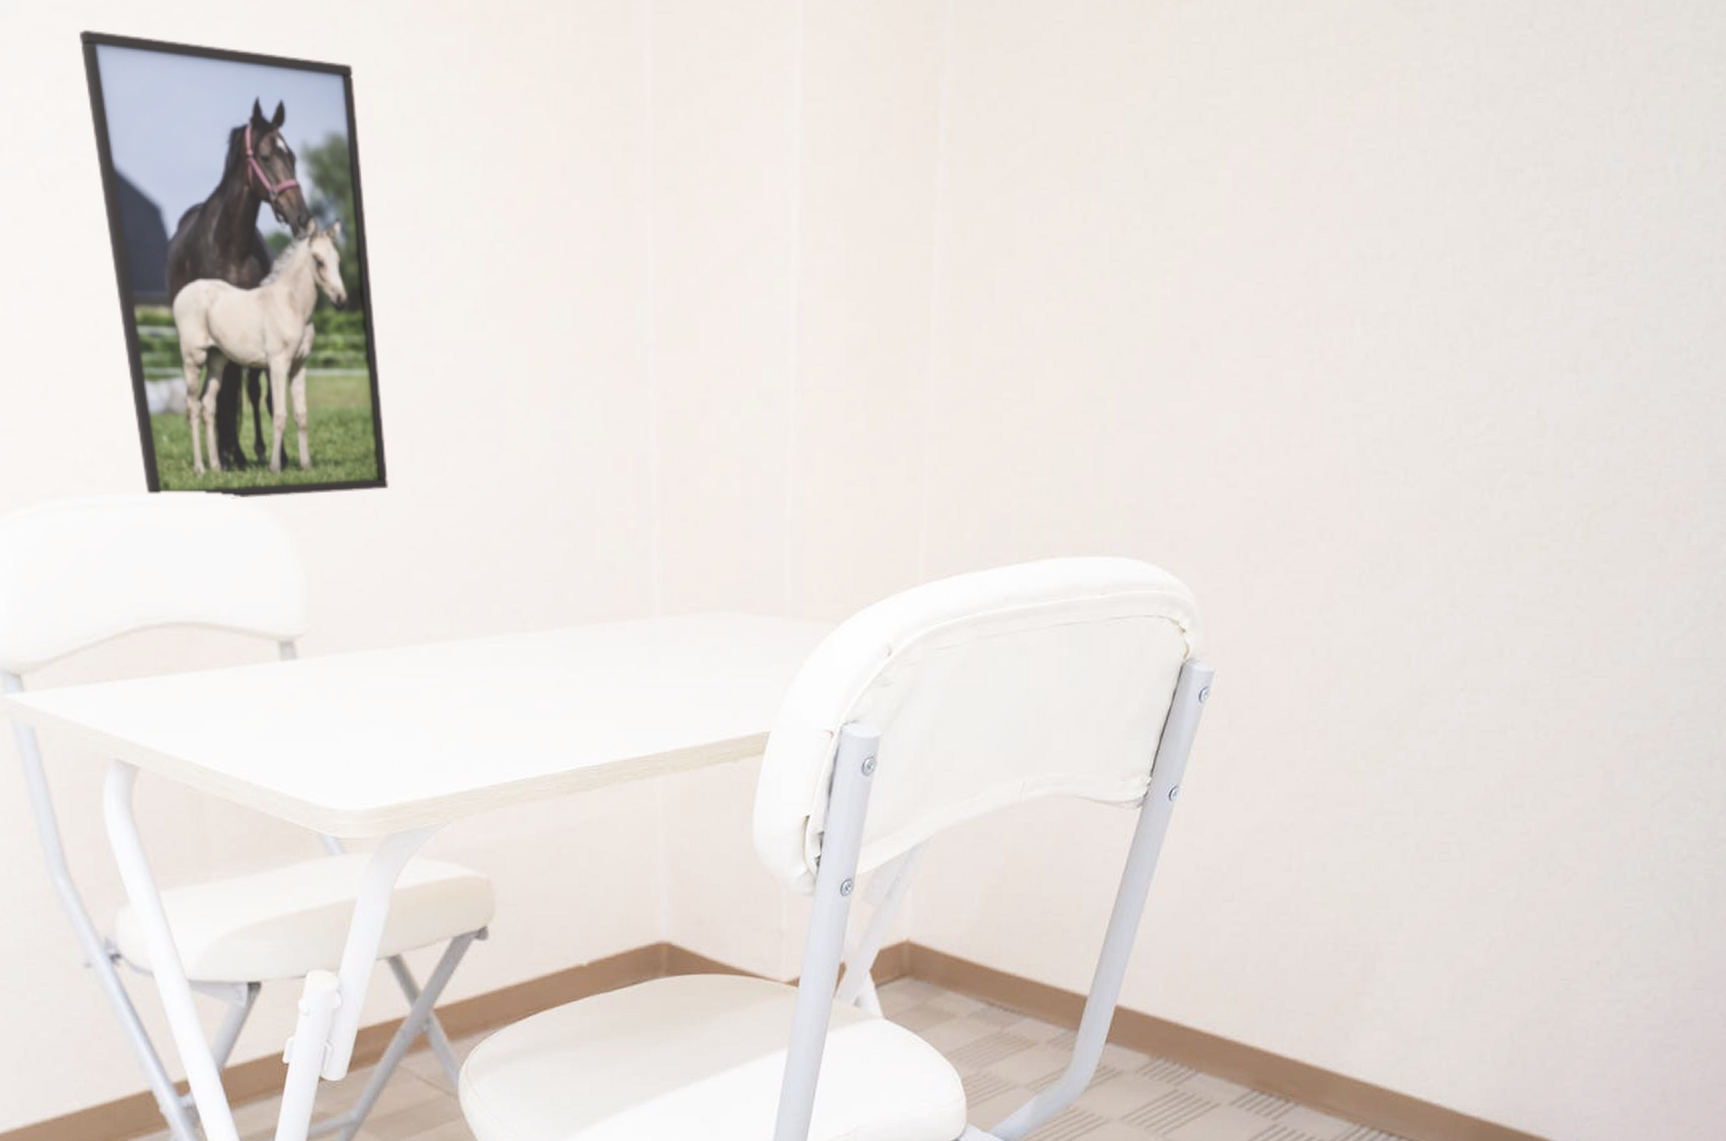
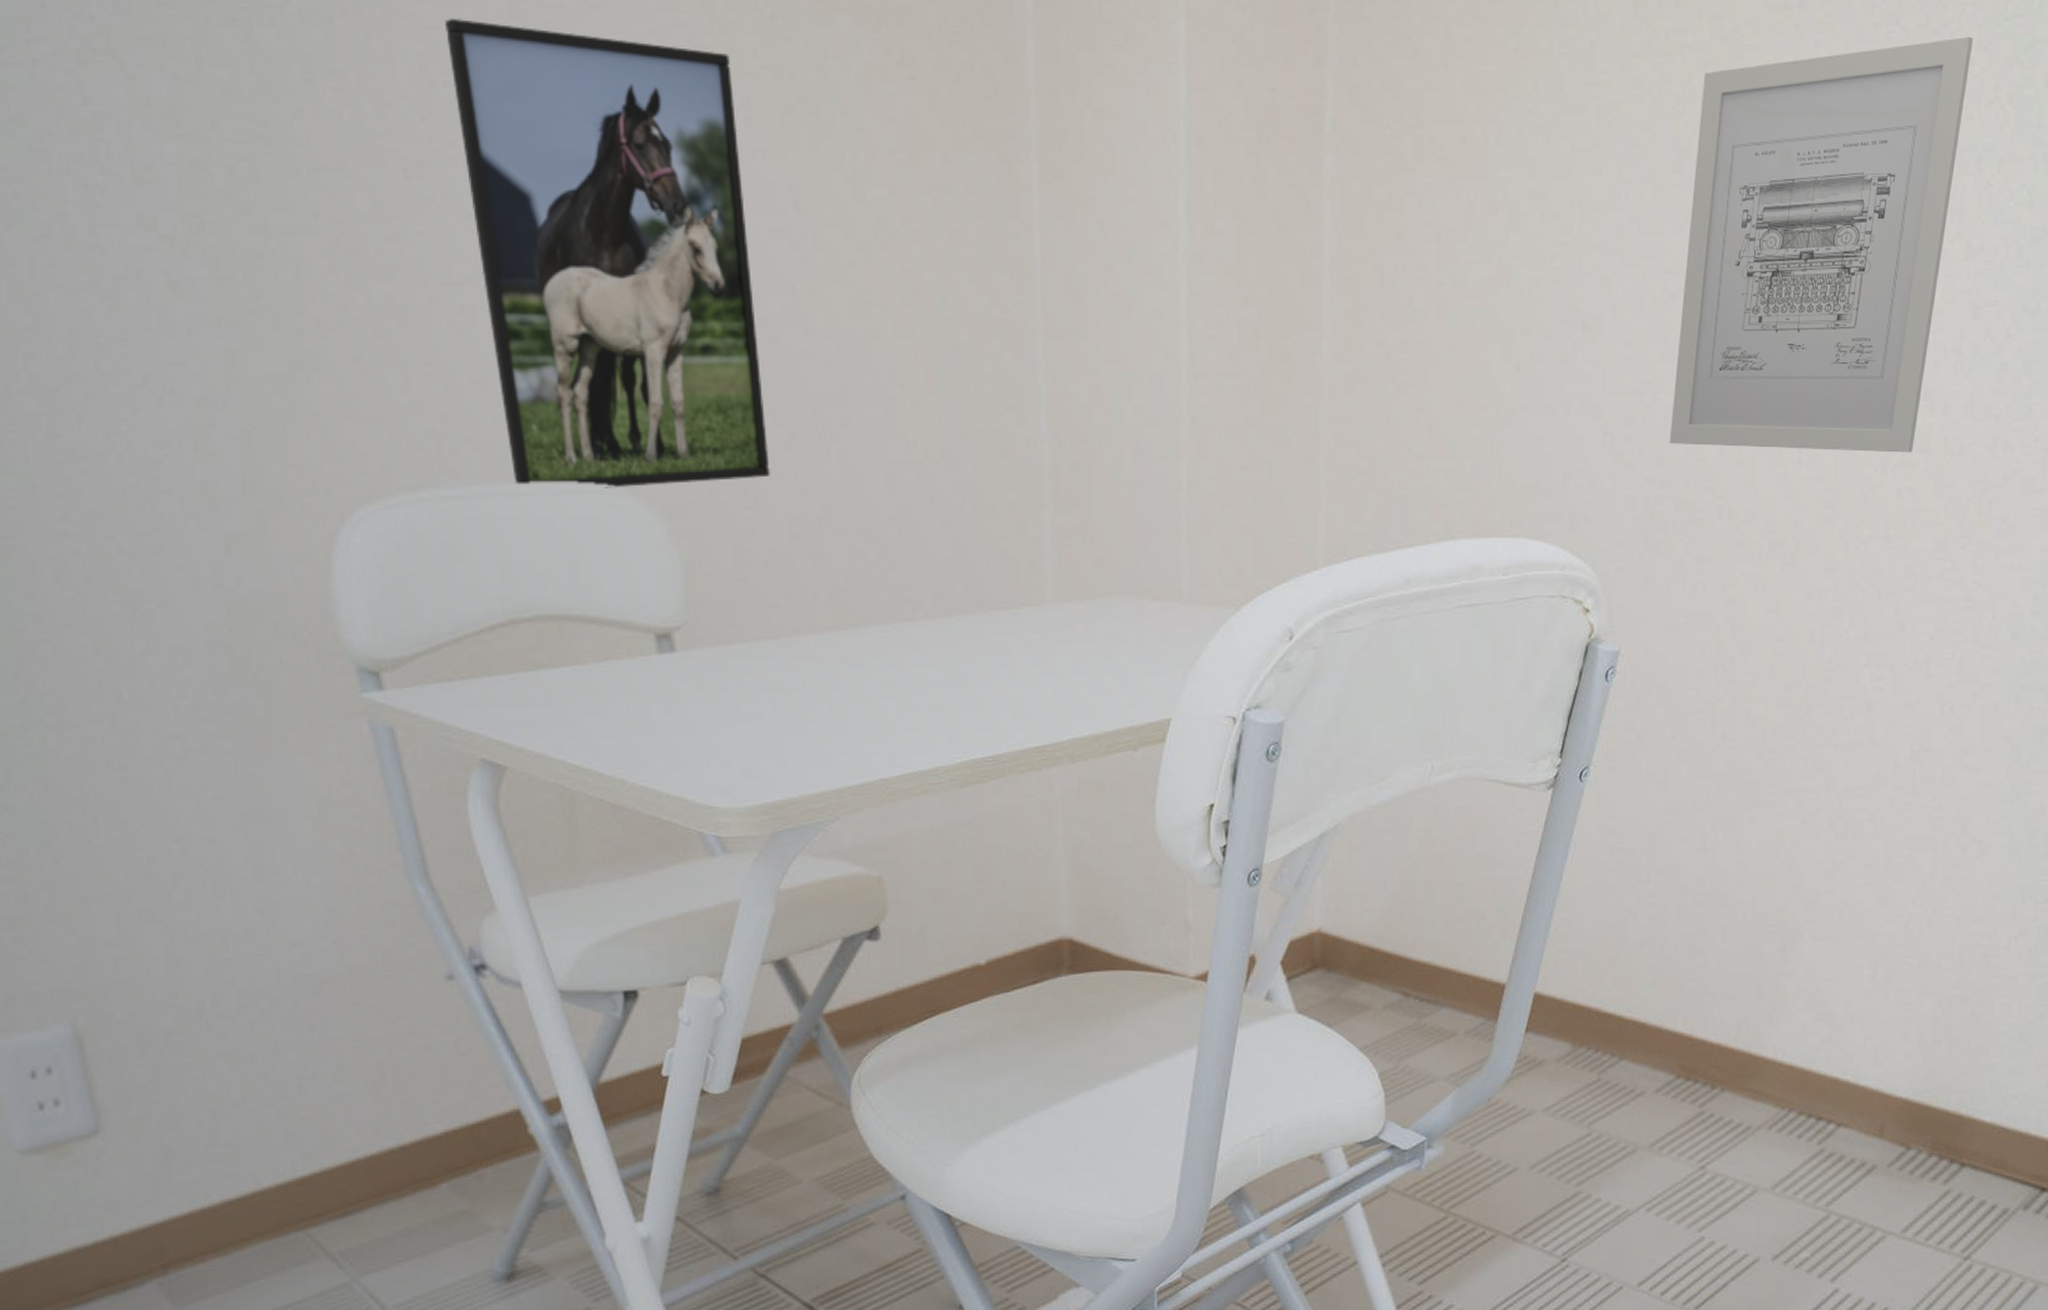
wall art: none [1274,40,1610,475] -> present [1669,36,1974,453]

